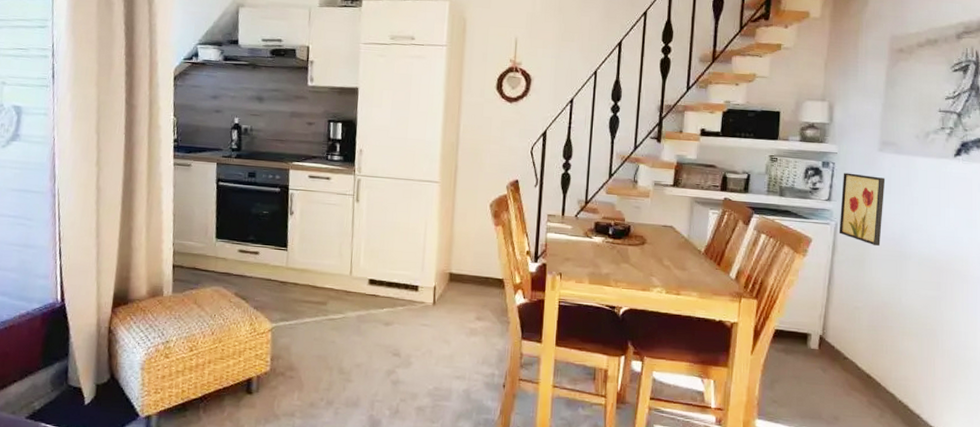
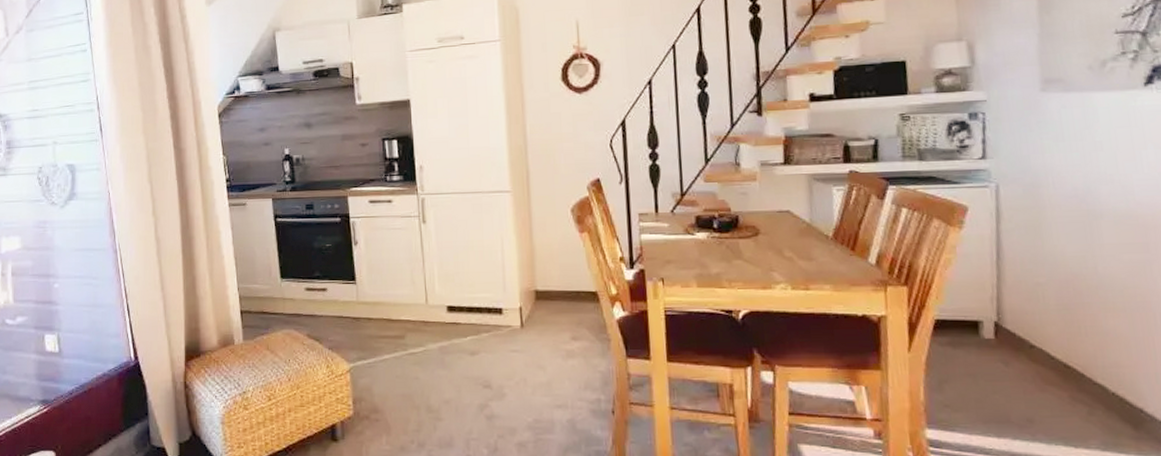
wall art: present [839,172,886,246] -> none [997,122,1060,206]

